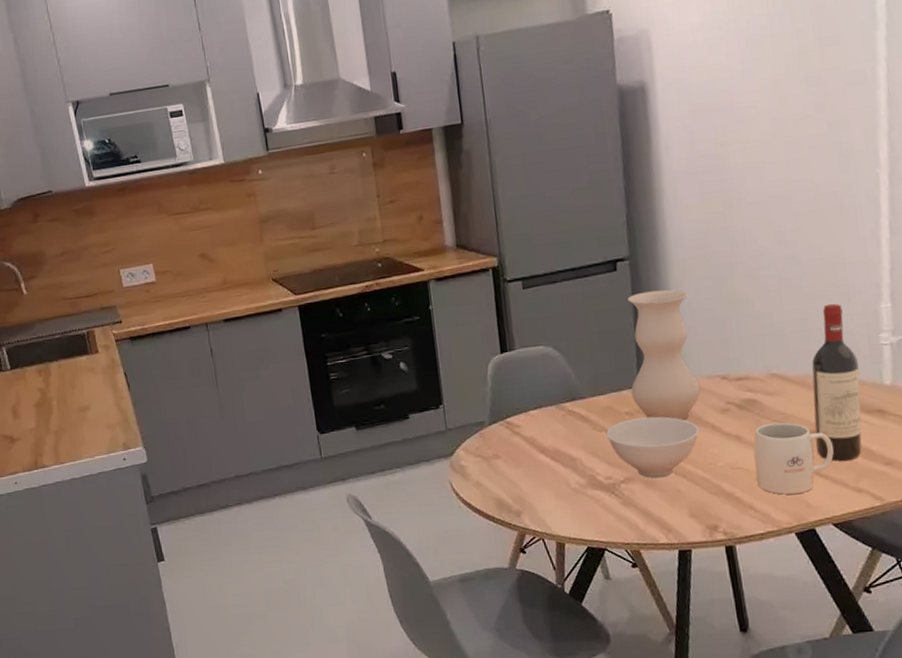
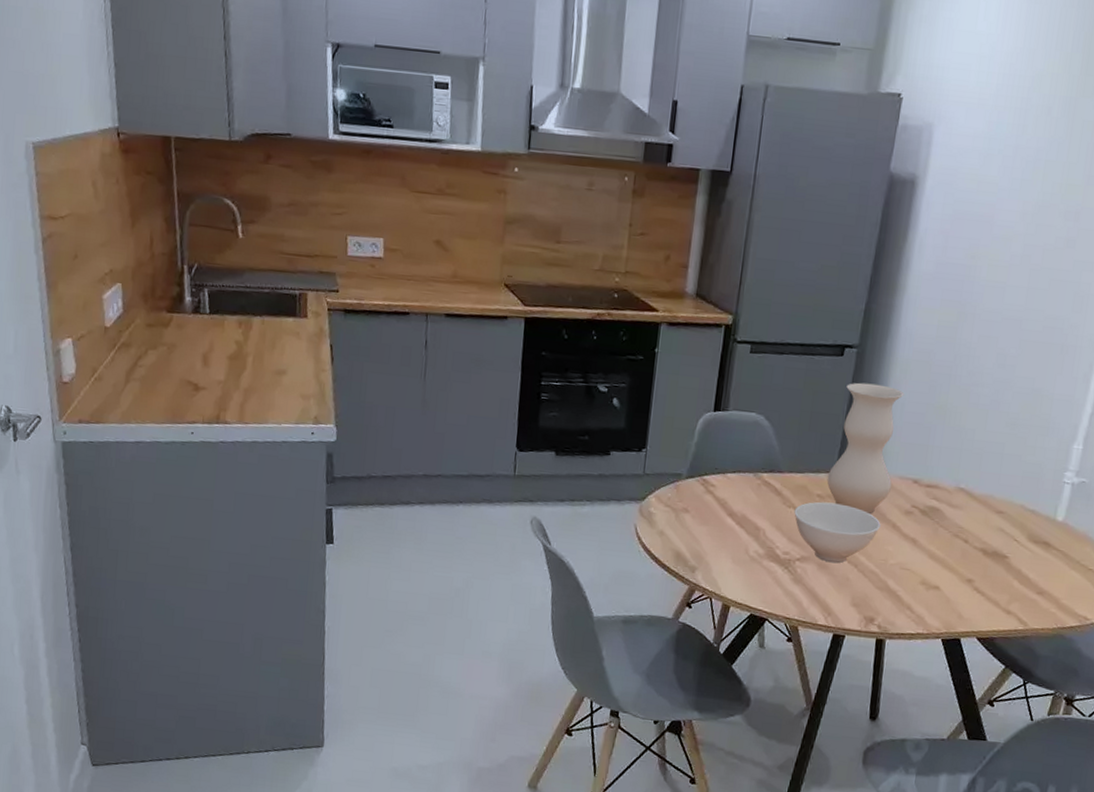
mug: present [753,422,834,495] -> none [920,533,997,605]
wine bottle: present [811,303,862,461] -> none [980,433,1040,583]

